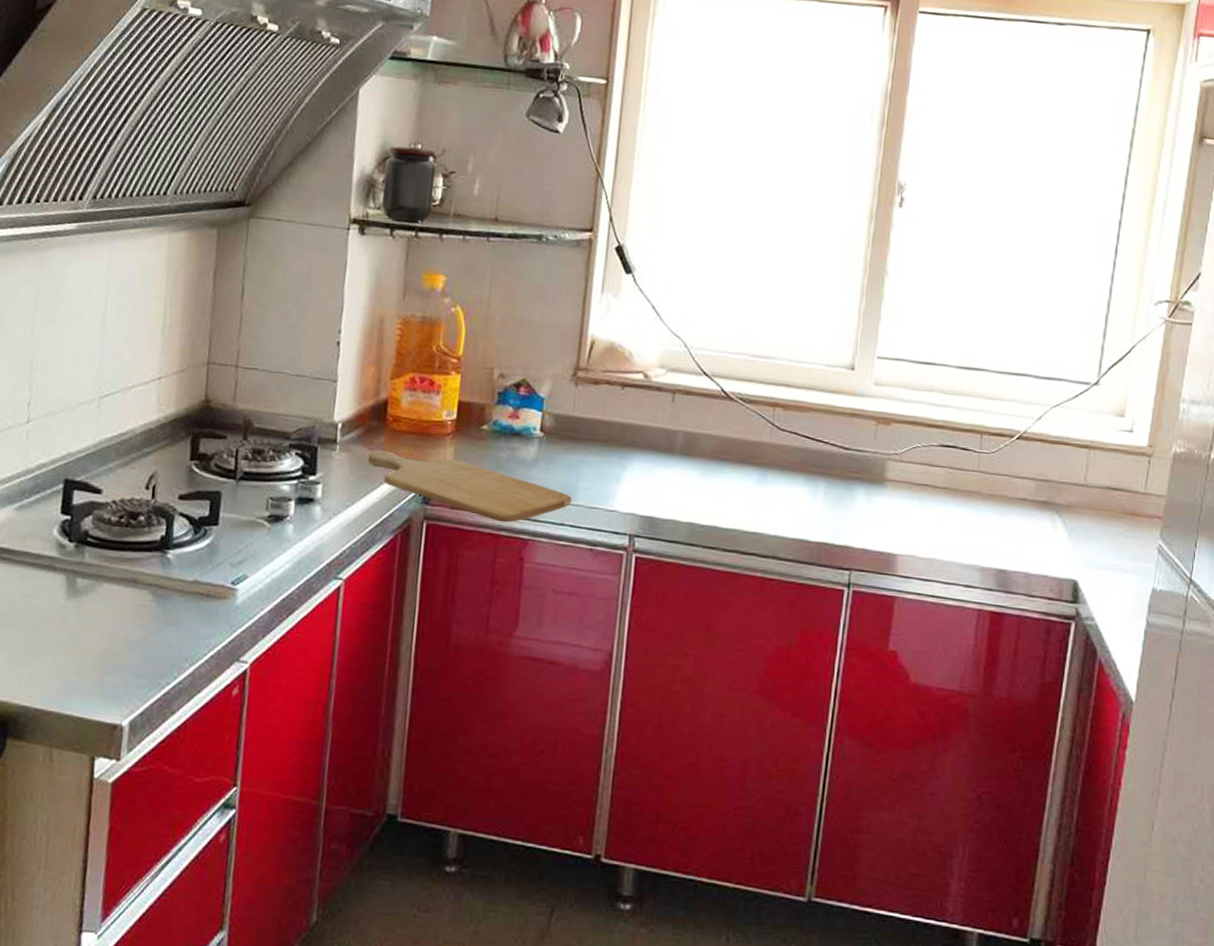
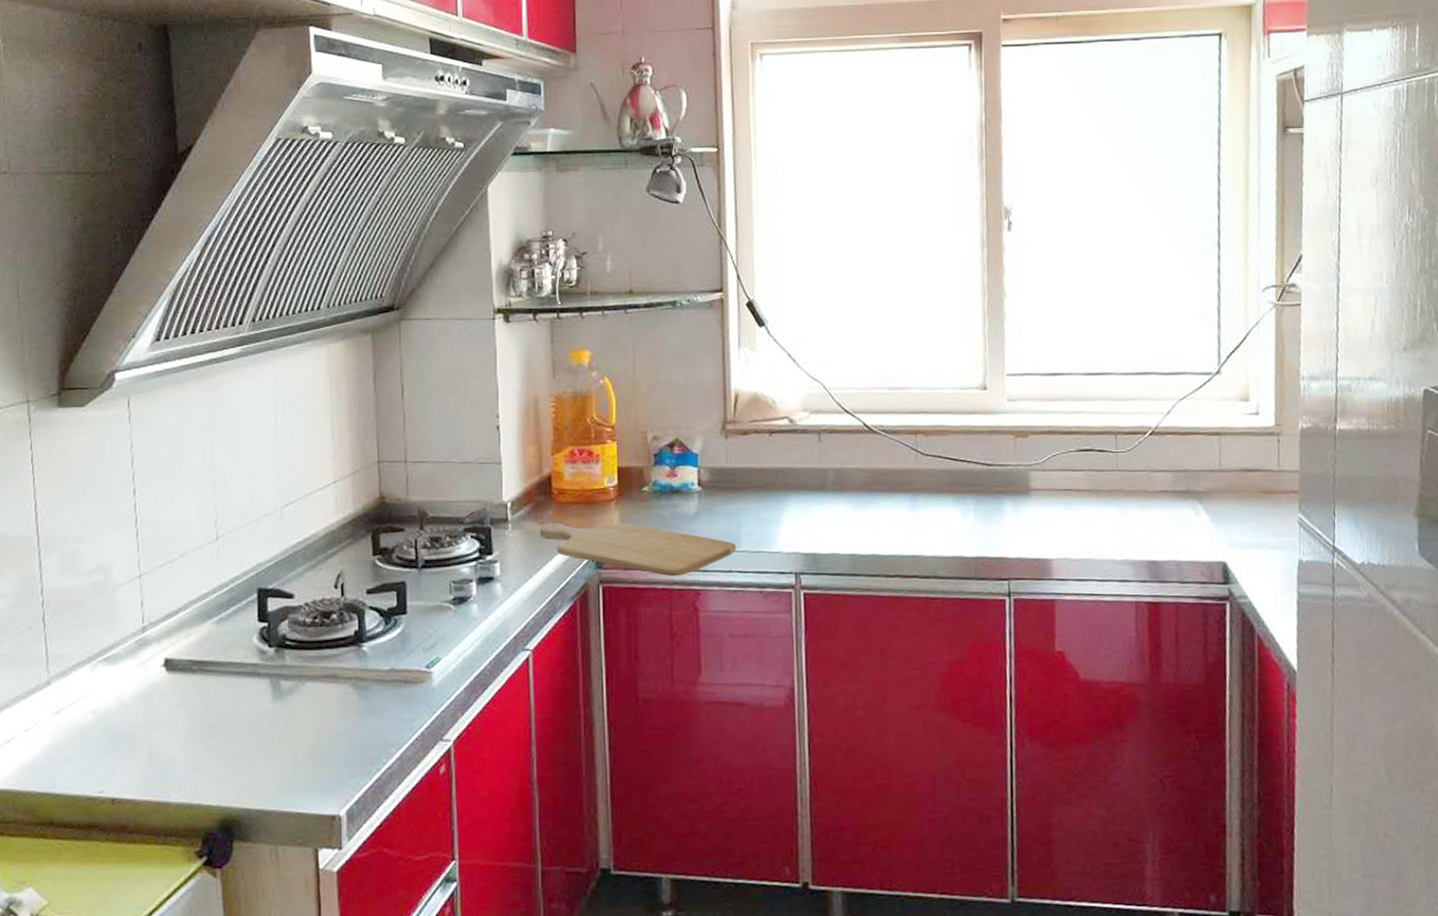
jar: present [381,146,436,223] -> none [521,234,570,305]

